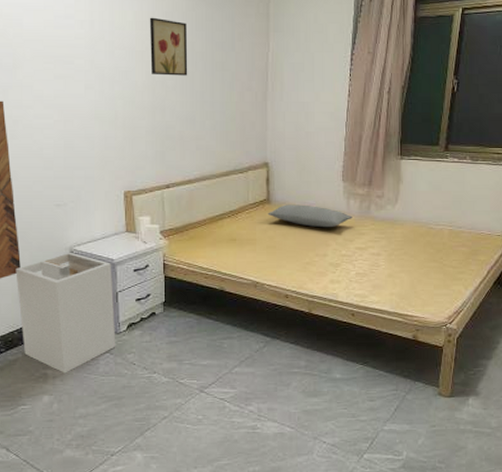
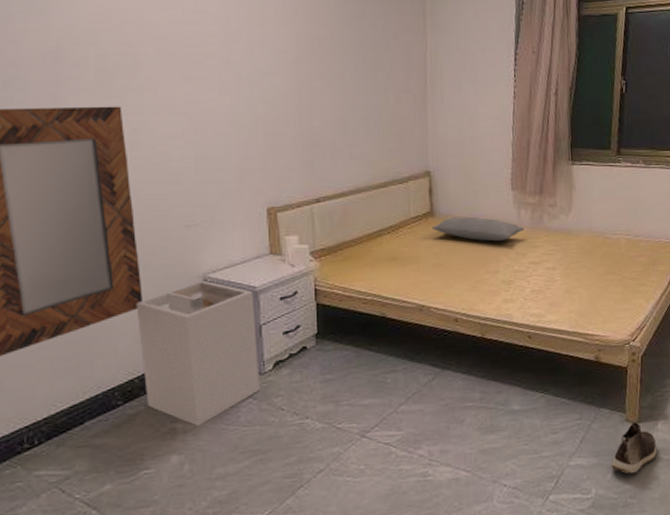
wall art: present [149,17,188,76] -> none [292,13,338,77]
shoe: none [422,395,467,442] -> present [611,421,658,474]

